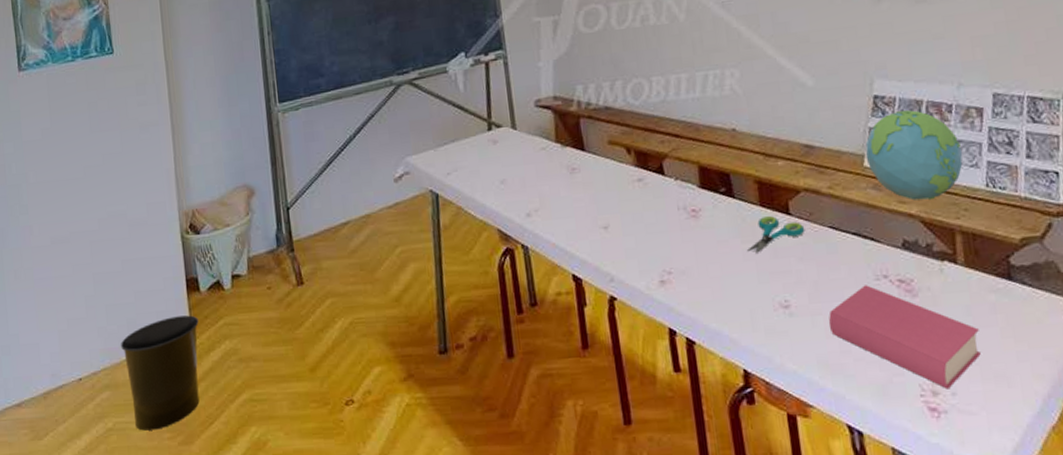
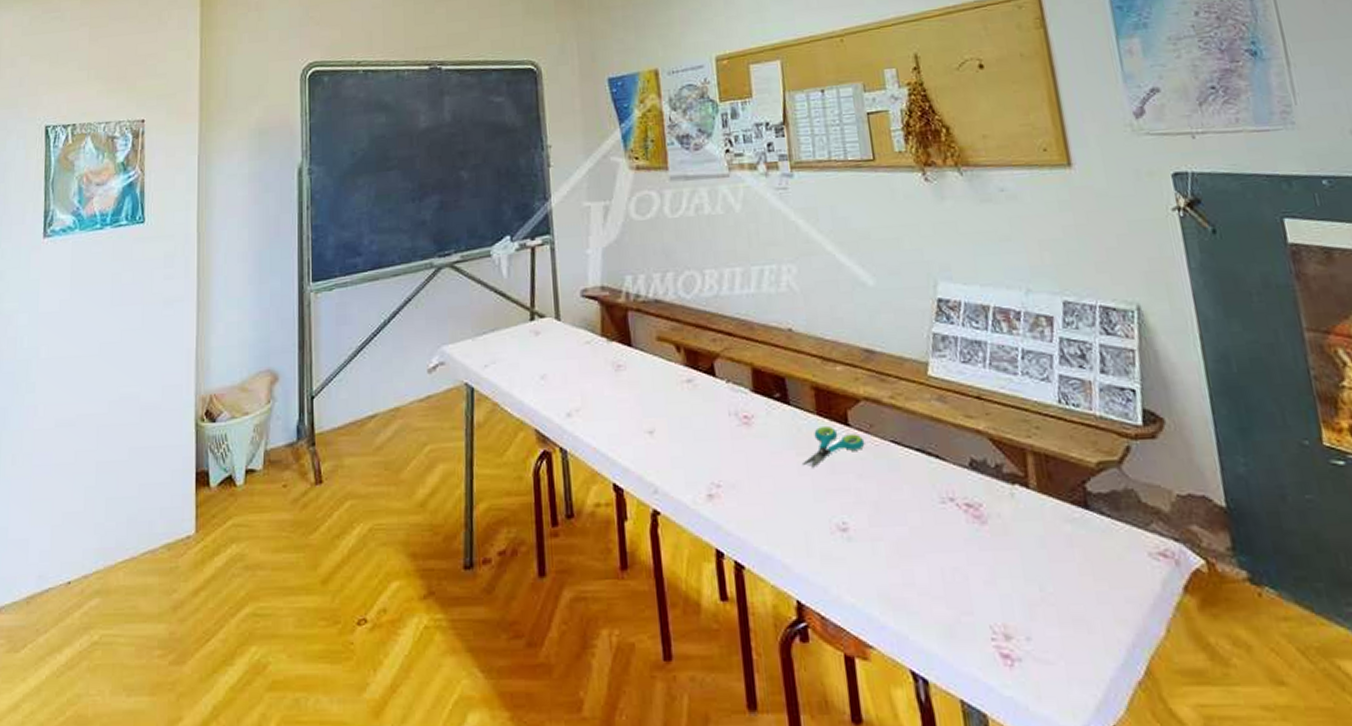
waste bin: present [121,315,200,431] -> none [118,513,205,646]
book: present [828,285,981,389] -> none [890,508,1057,633]
globe: present [865,110,963,201] -> none [929,316,1033,416]

